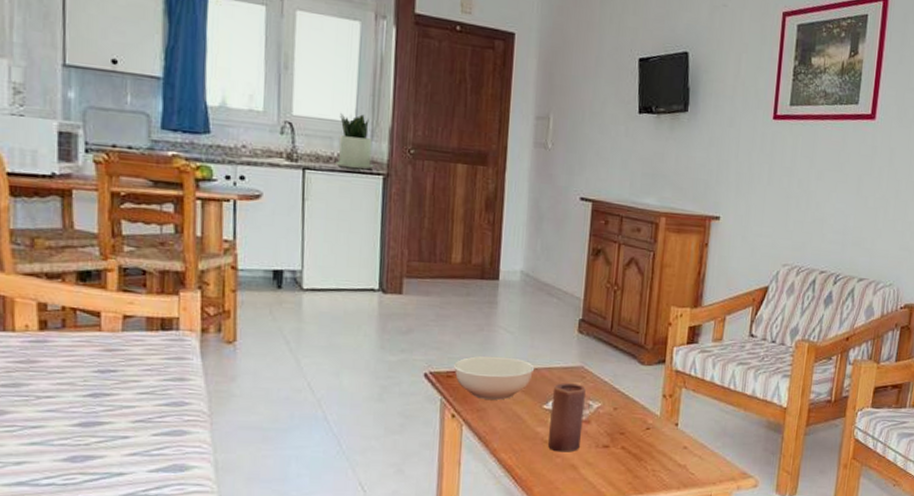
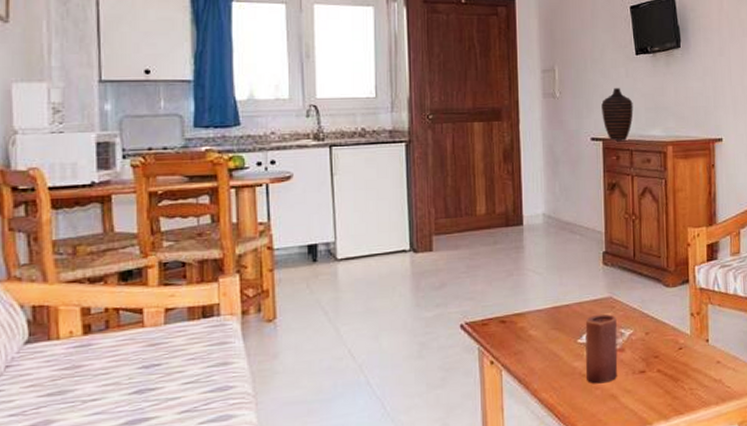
planter: present [336,113,374,170] -> none [360,89,396,140]
bowl: present [453,355,535,400] -> none [487,297,566,342]
decorative vase: none [594,147,630,205] -> present [601,88,634,141]

